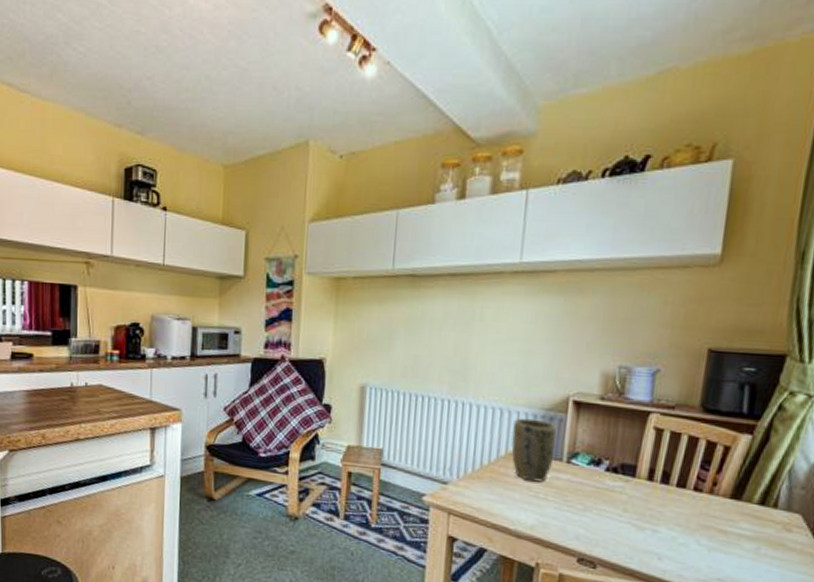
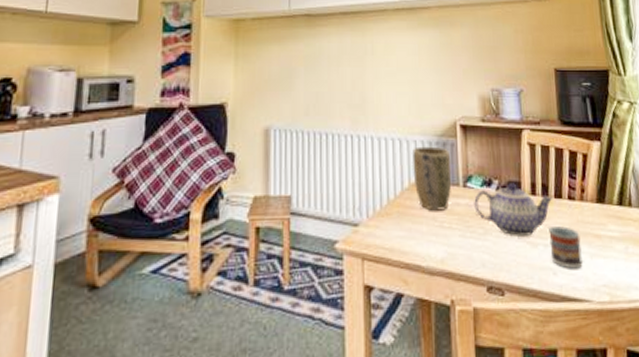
teapot: none [576,465,675,519] -> present [474,183,553,237]
cup: none [658,514,700,559] -> present [549,226,582,269]

